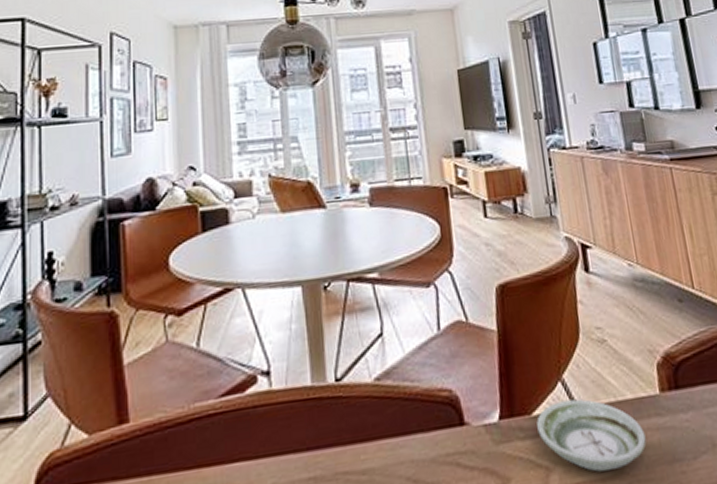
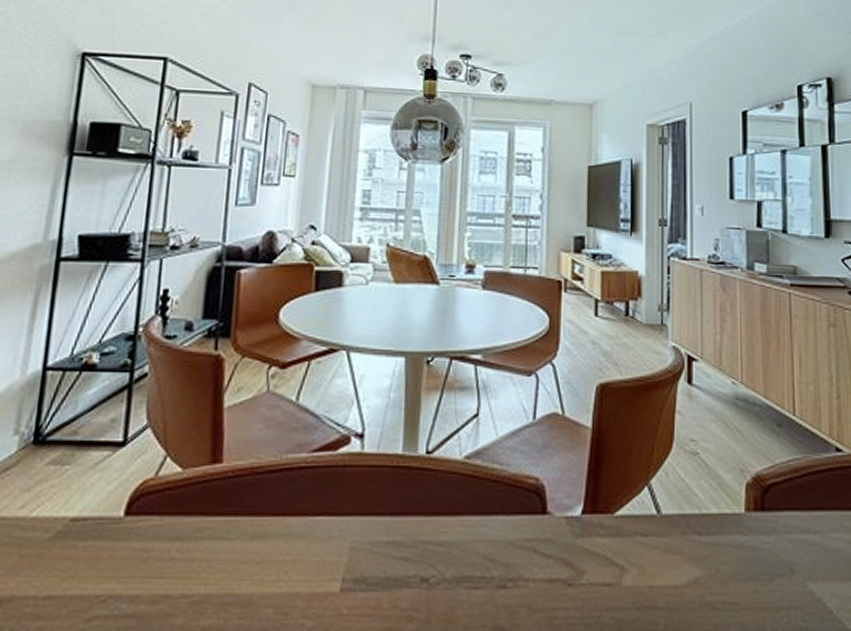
saucer: present [536,399,647,472] -> none [618,506,724,579]

